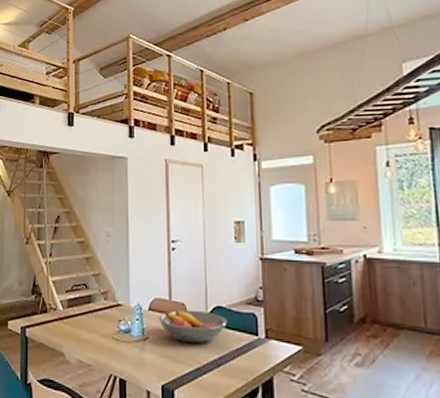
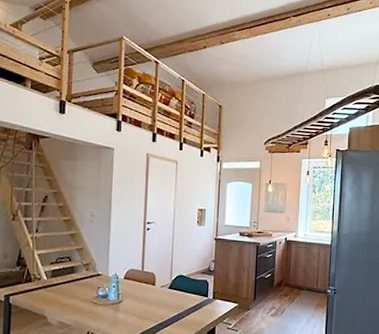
fruit bowl: present [158,309,227,344] -> none [132,278,186,304]

